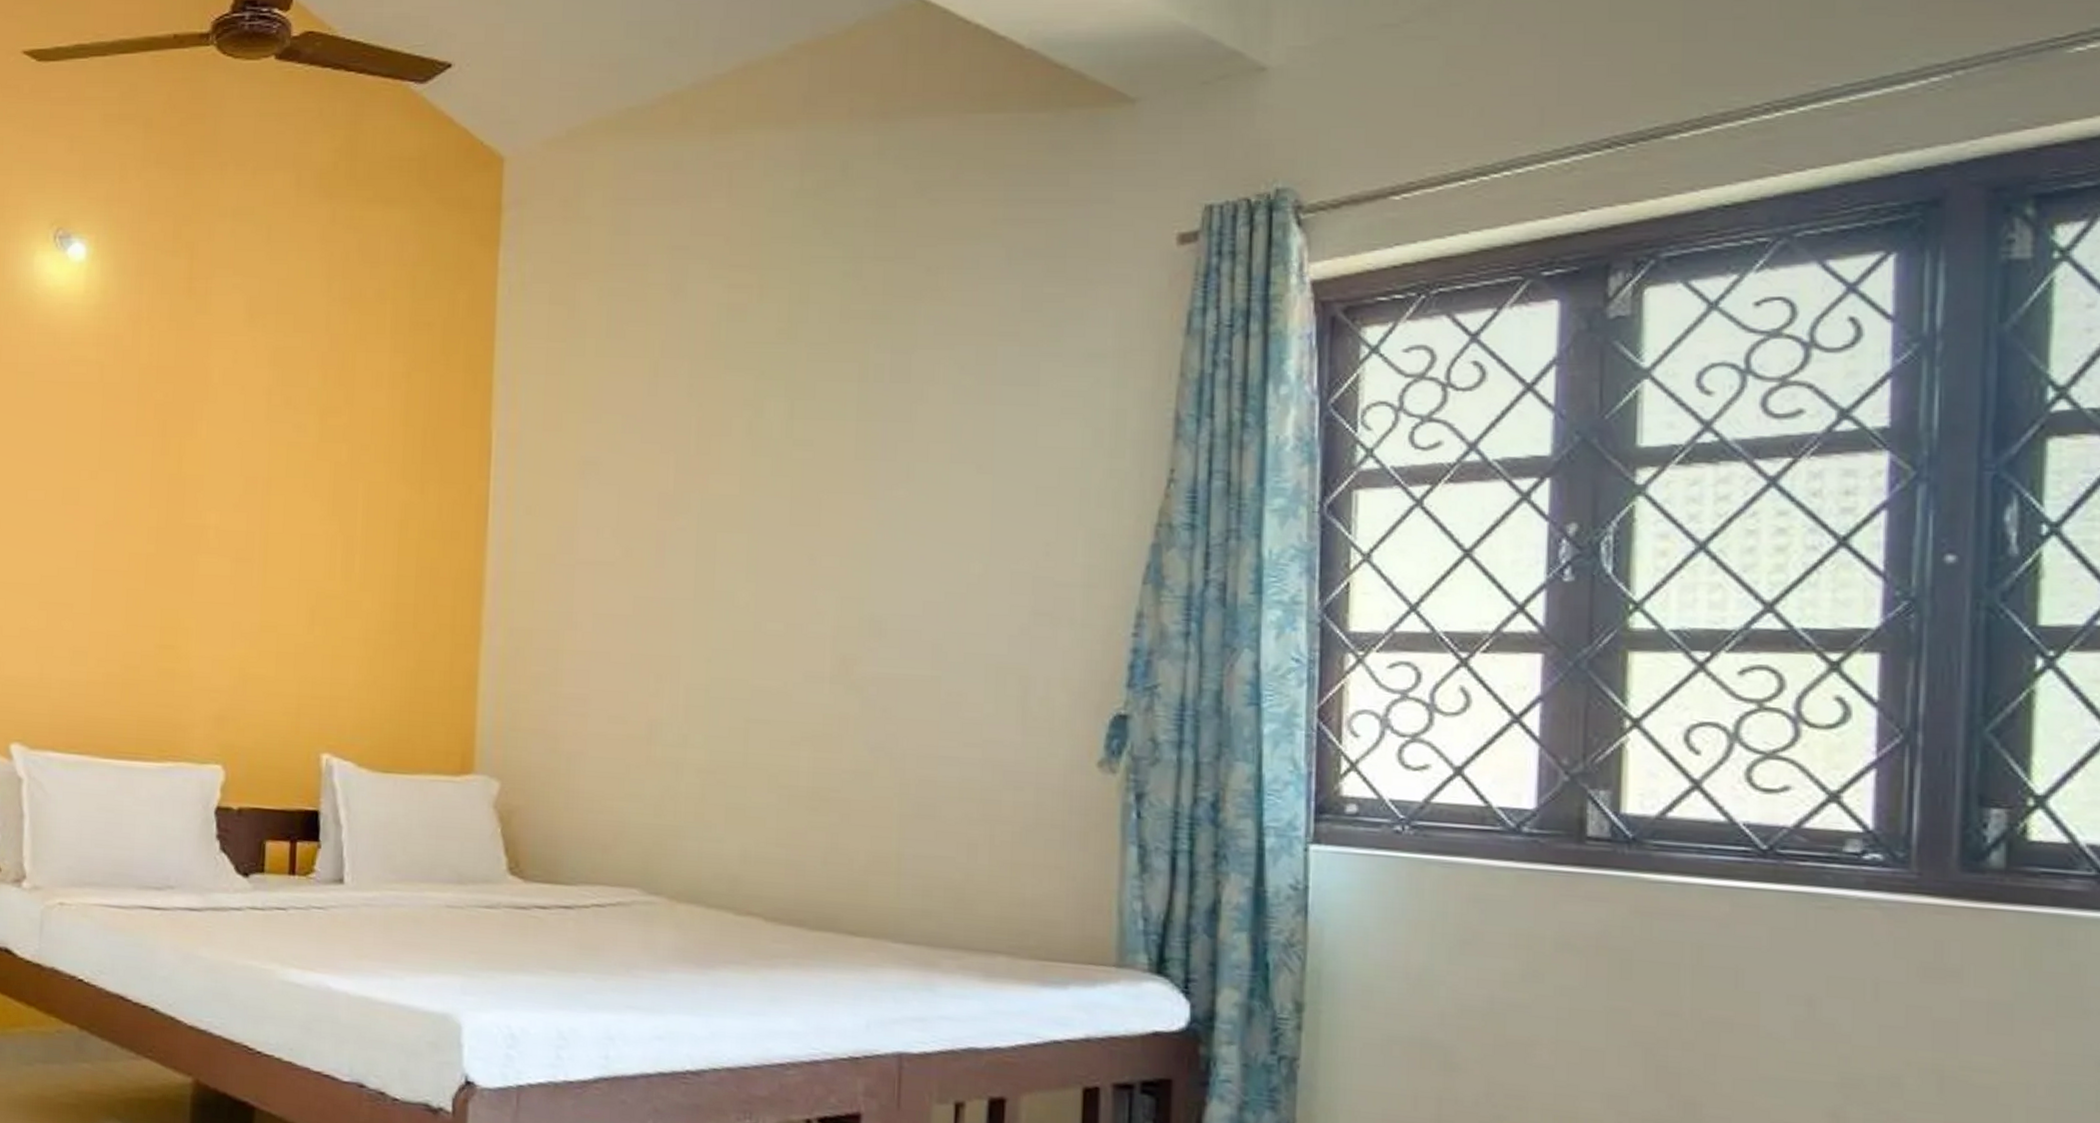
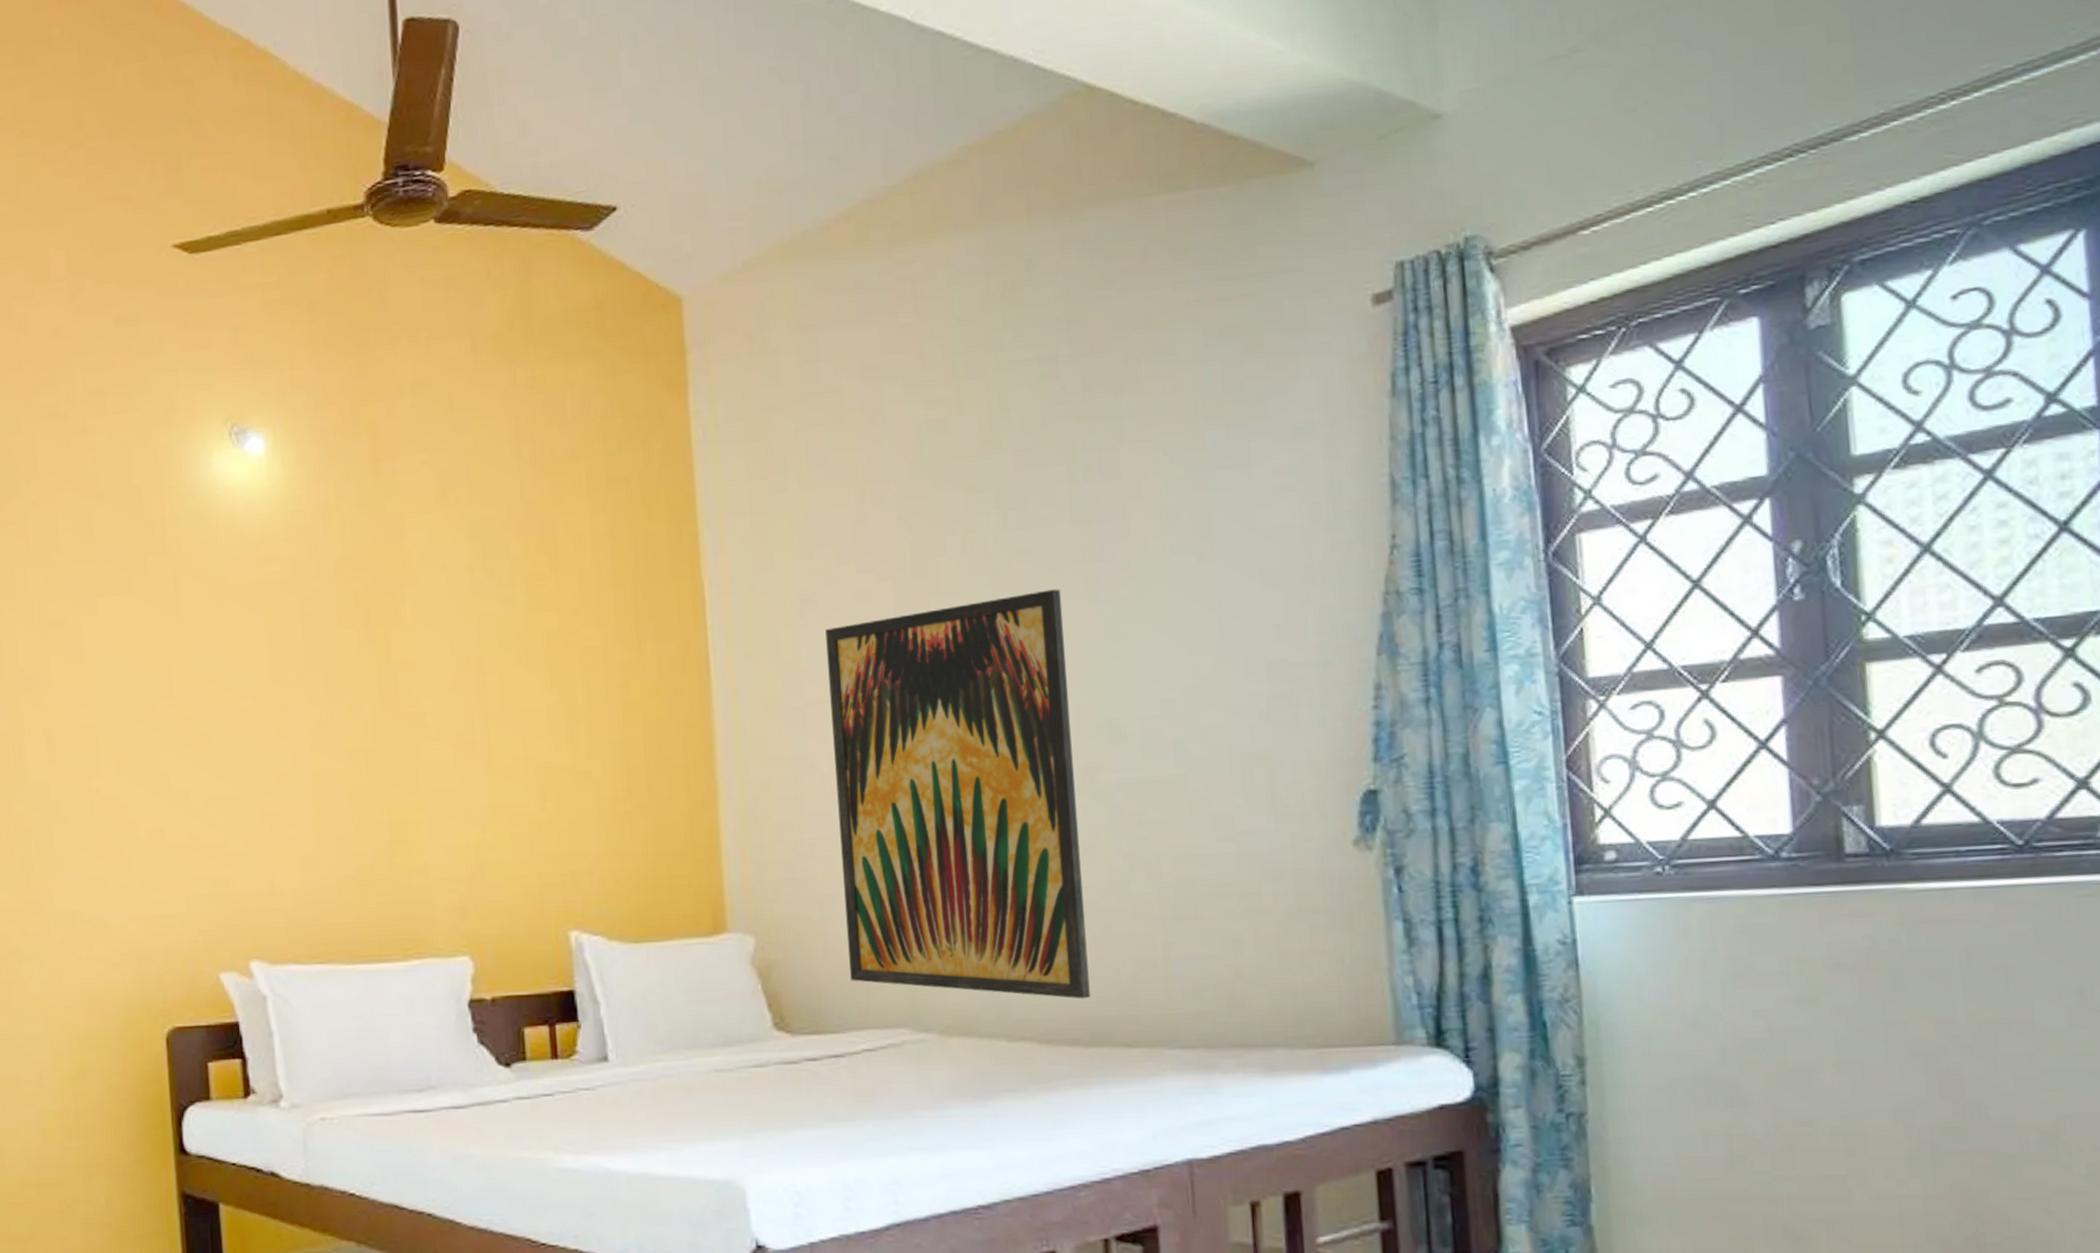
wall art: none [589,481,839,883] -> present [825,589,1090,999]

